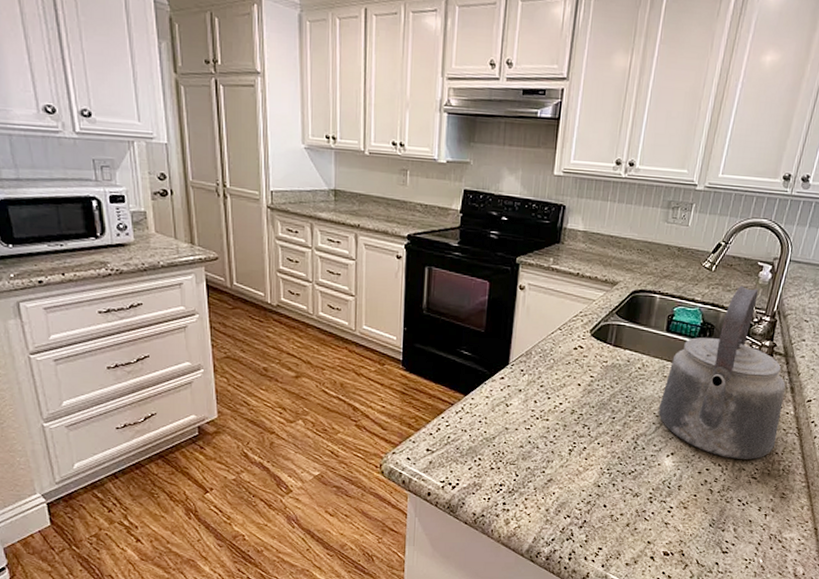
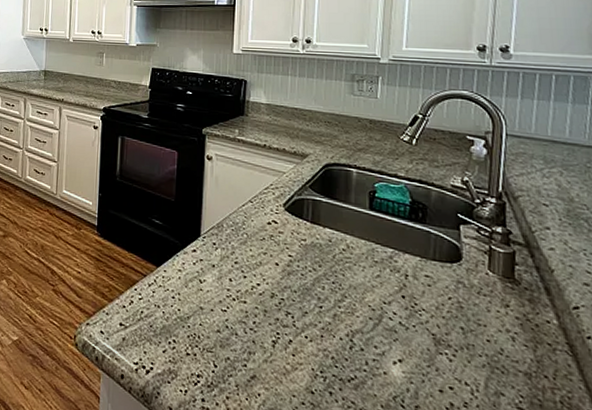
kettle: present [658,285,786,459] -> none [374,161,541,382]

